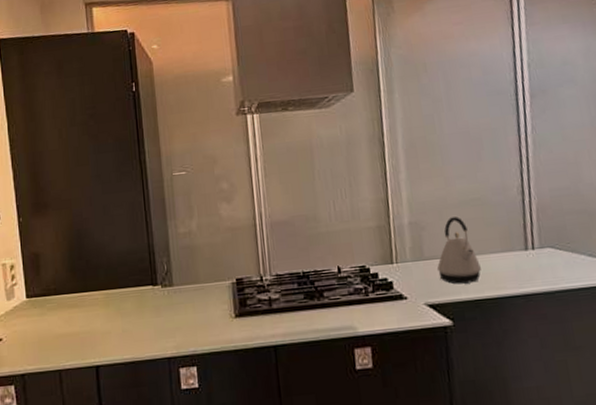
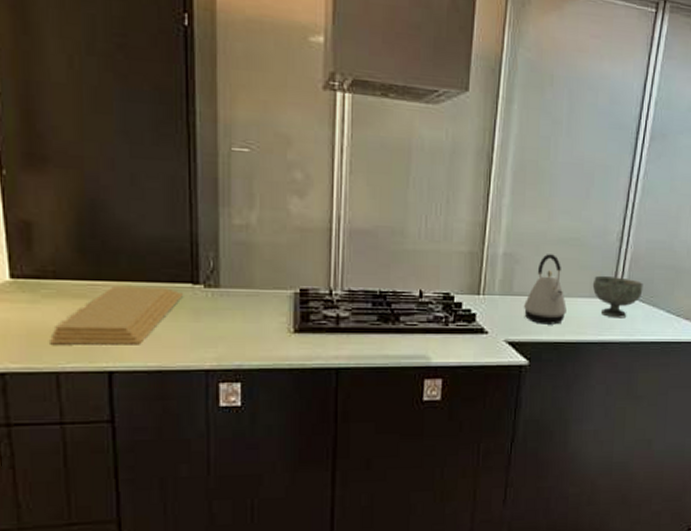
cutting board: none [54,291,146,348] -> present [50,286,183,345]
bowl: none [502,228,558,270] -> present [592,275,643,319]

